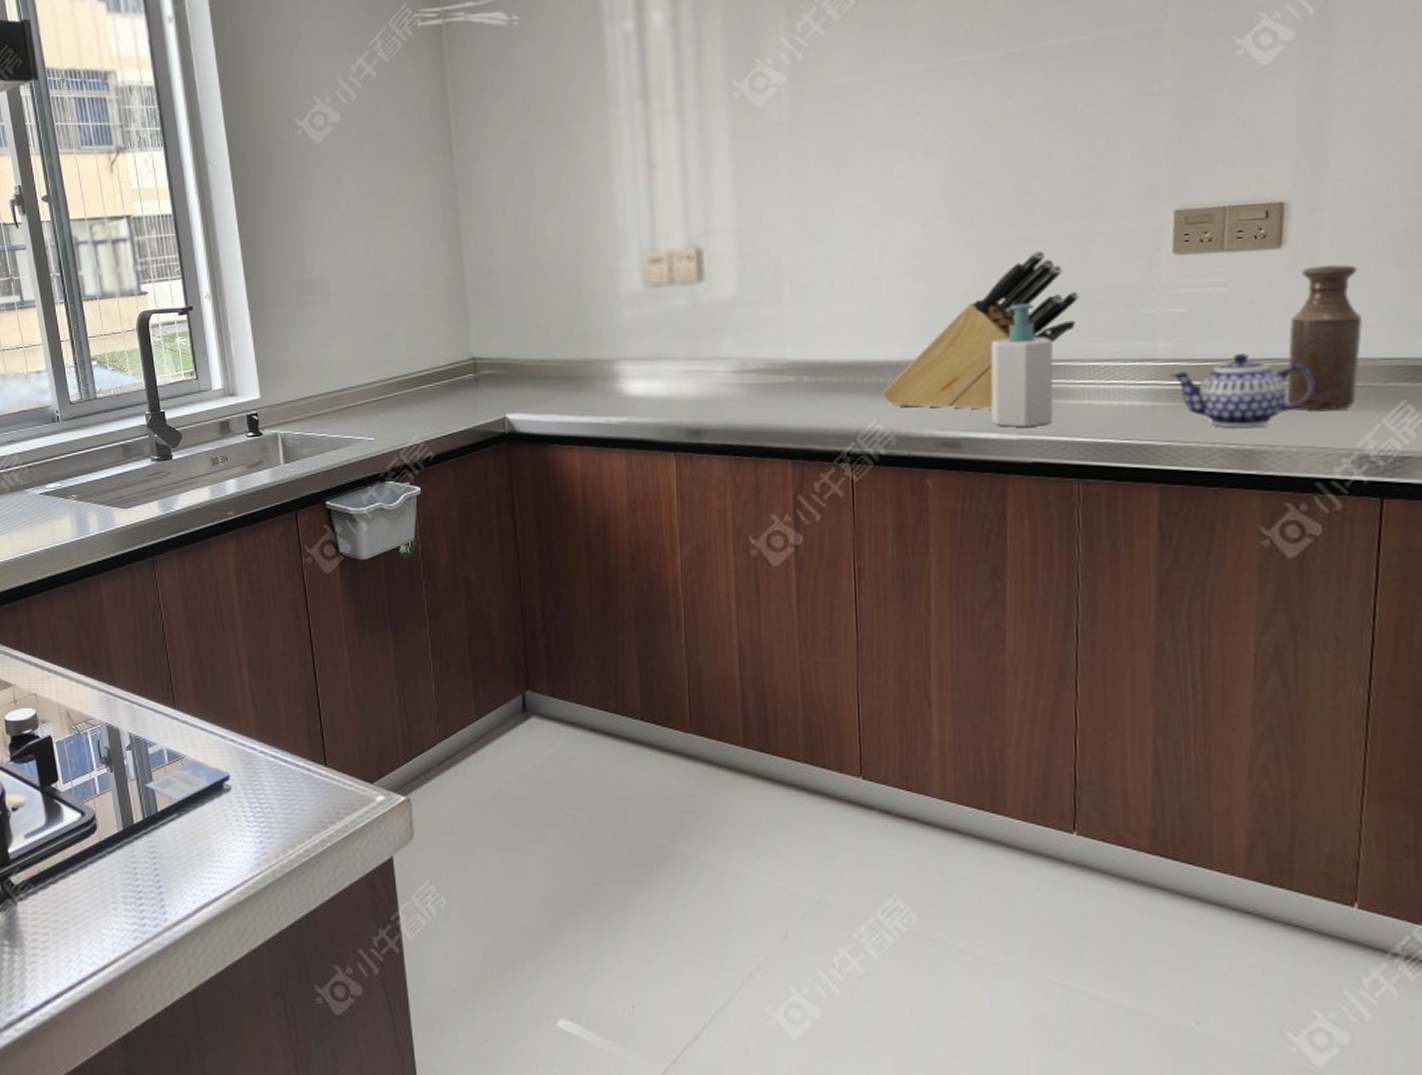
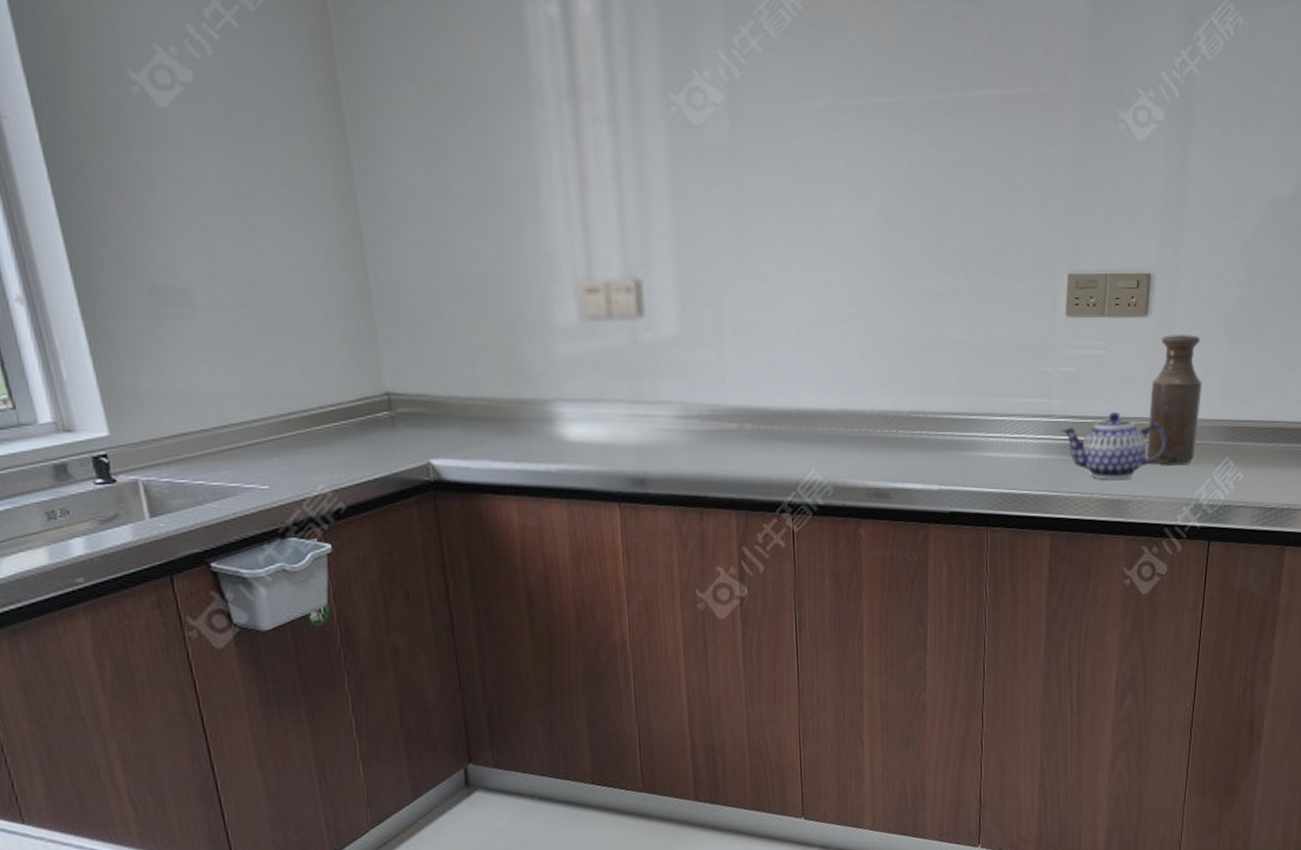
knife block: present [882,250,1079,410] -> none [820,305,991,461]
soap bottle: present [990,304,1054,428] -> none [915,358,969,479]

